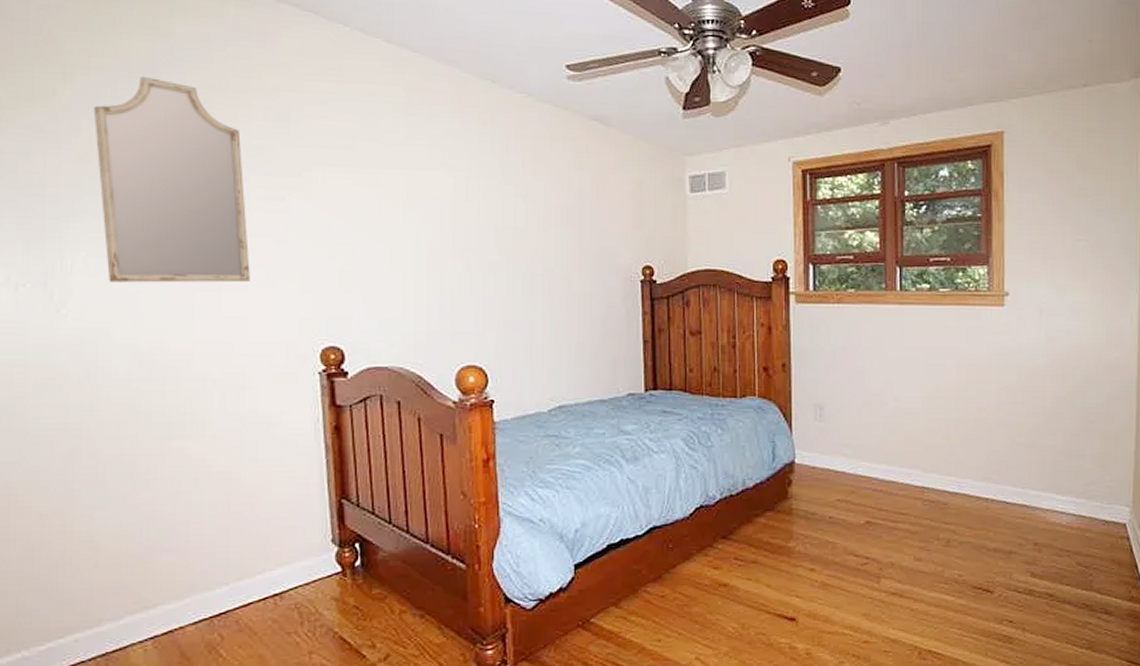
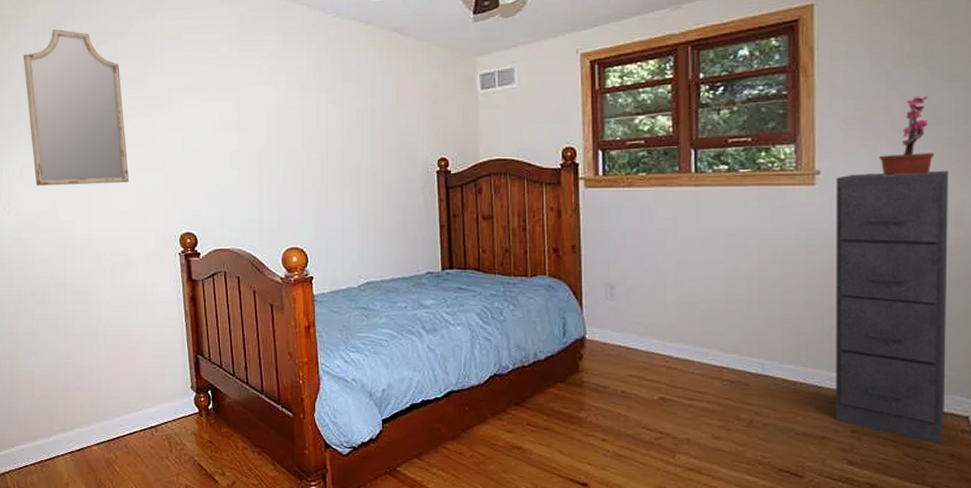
filing cabinet: none [1021,295,1110,551] -> present [836,170,948,444]
potted plant: none [1046,225,1099,300] -> present [865,95,934,176]

